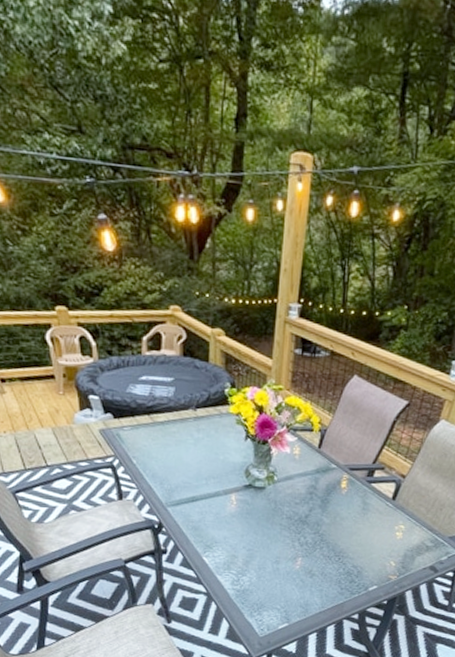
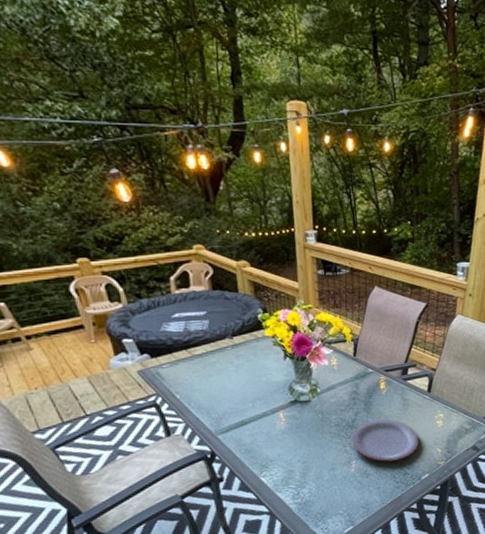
plate: none [301,519,374,567] -> present [351,418,419,462]

